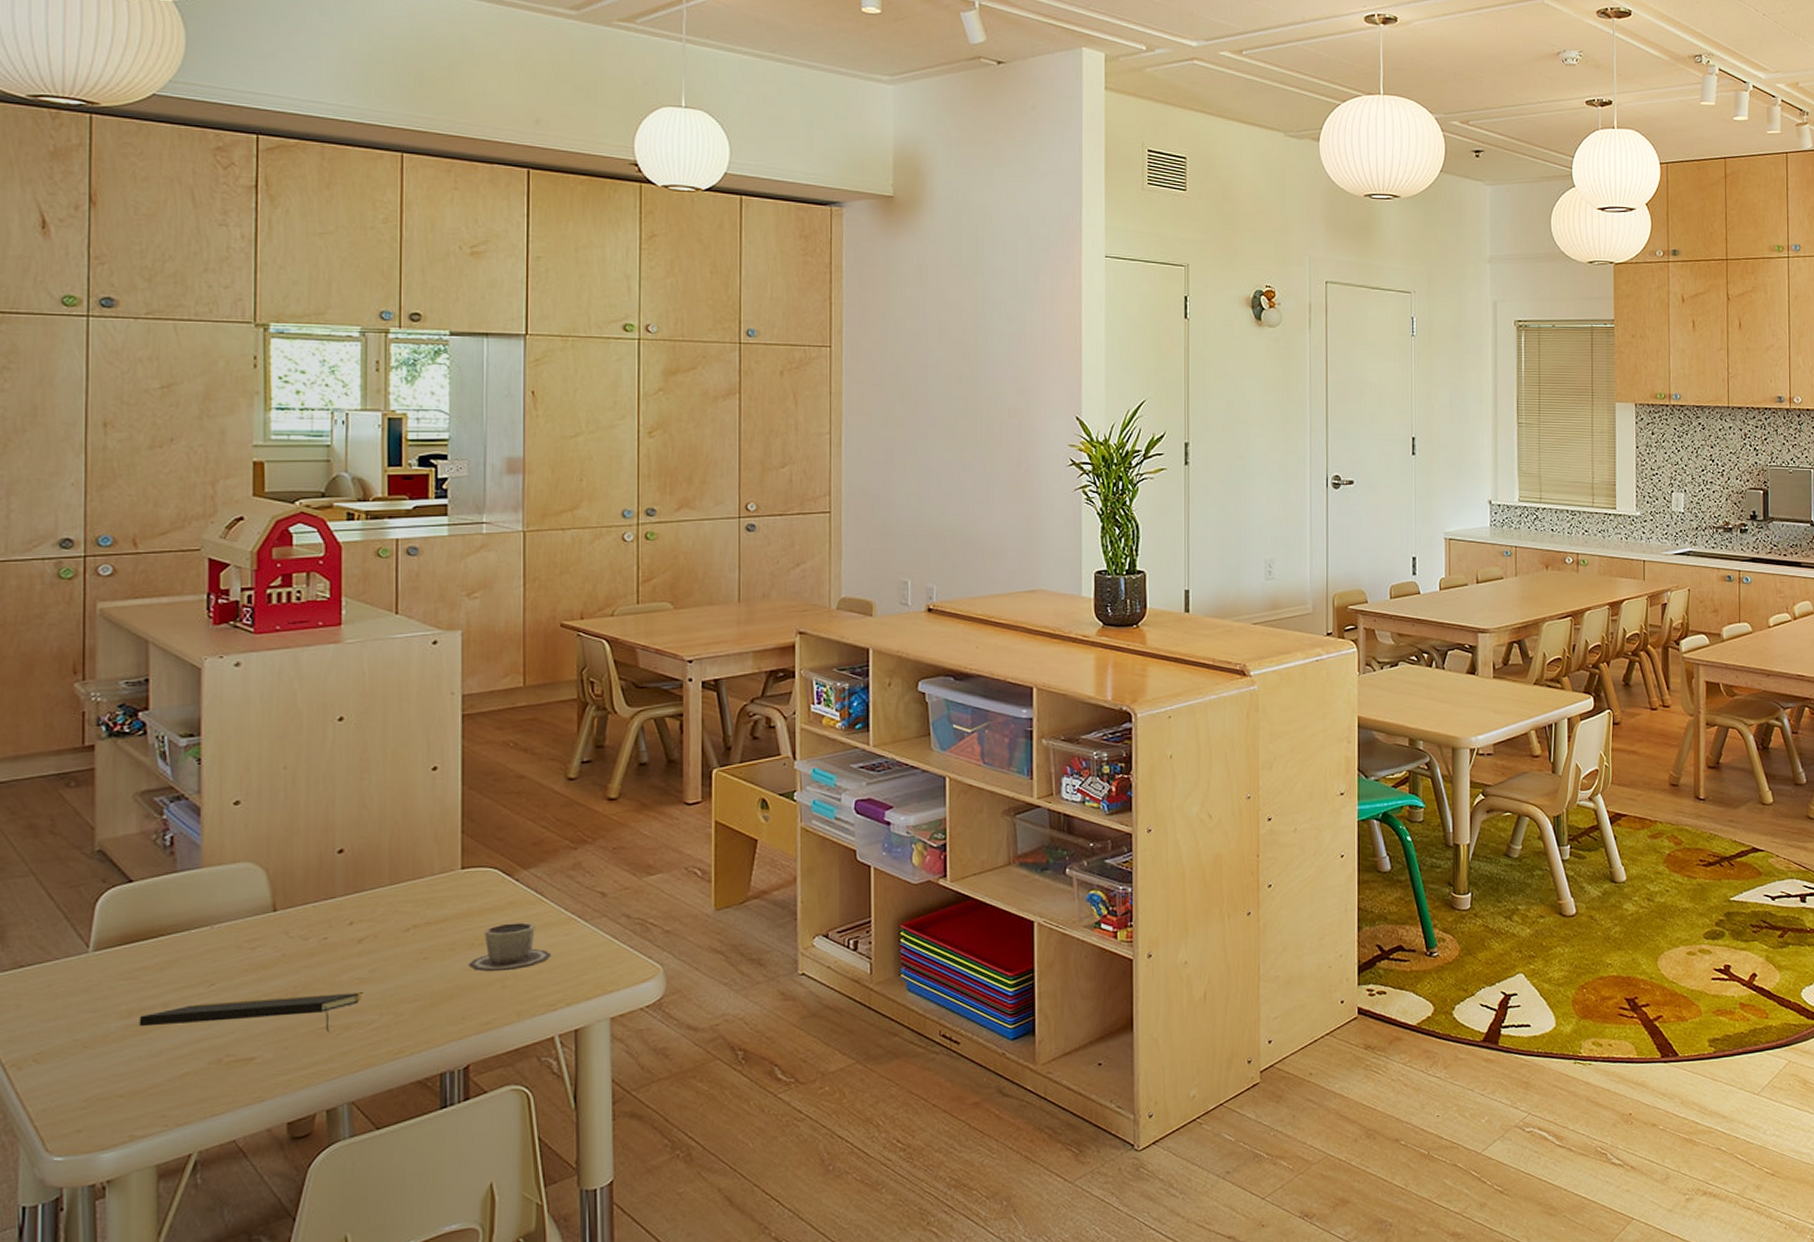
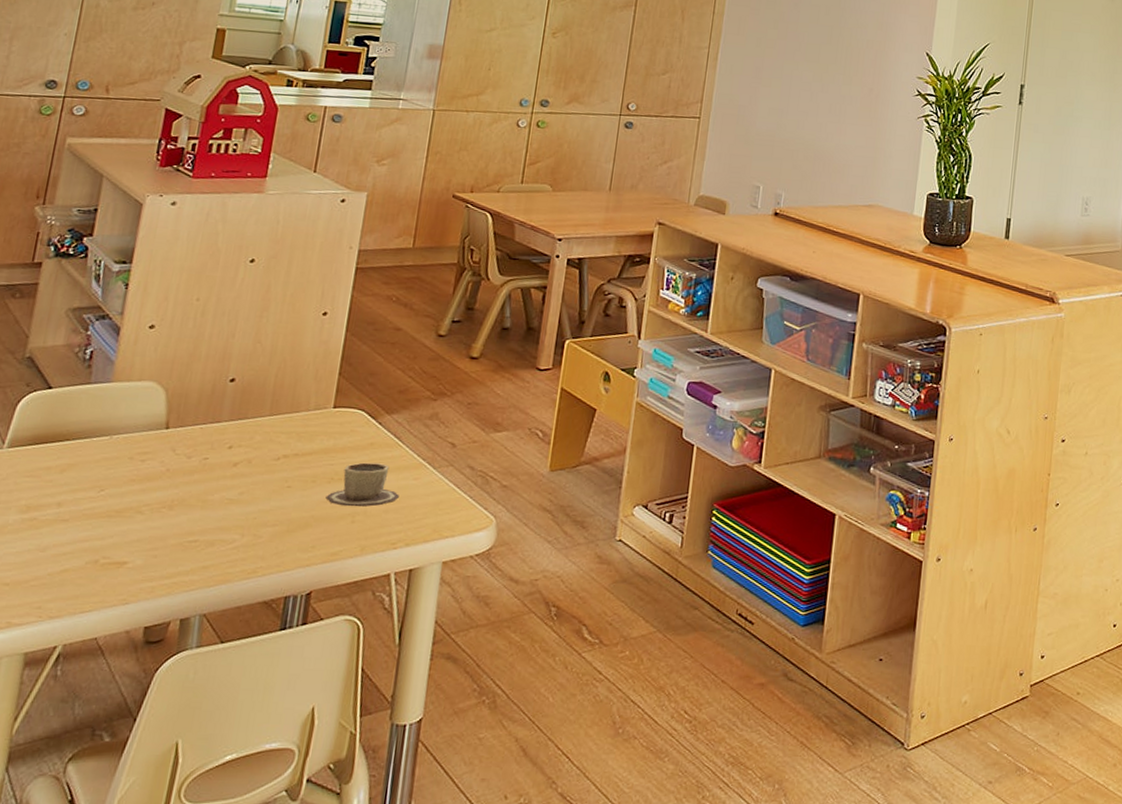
notepad: present [139,992,363,1032] -> none [33,506,230,545]

